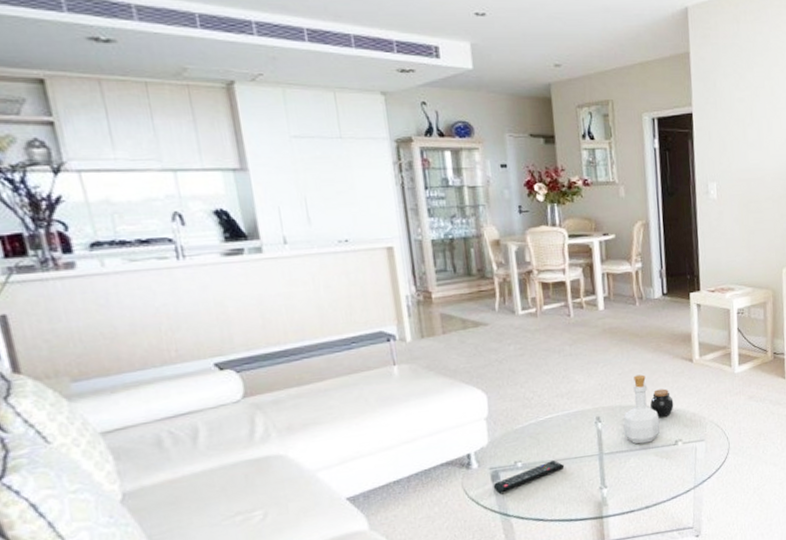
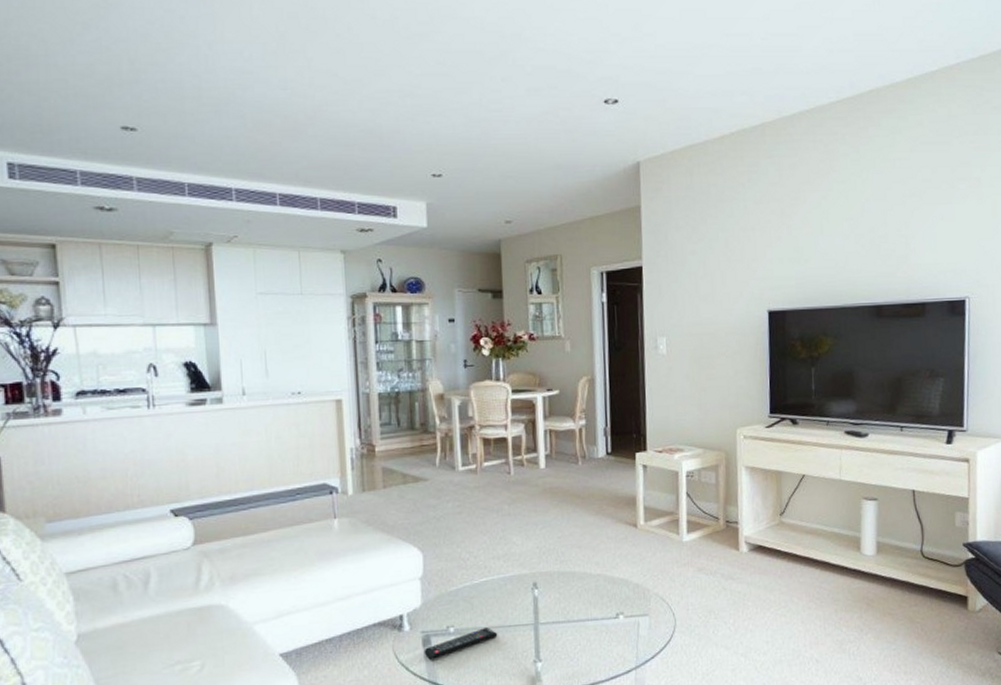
bottle: present [623,374,661,444] -> none [561,539,601,615]
jar: present [650,388,674,418] -> none [590,555,616,588]

